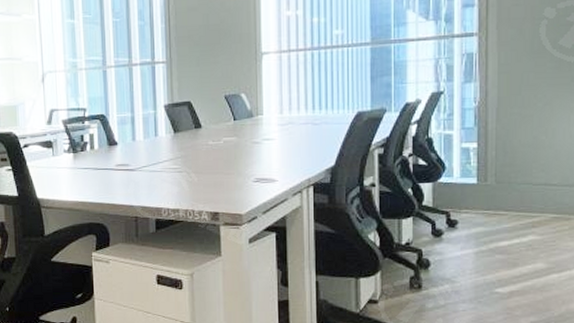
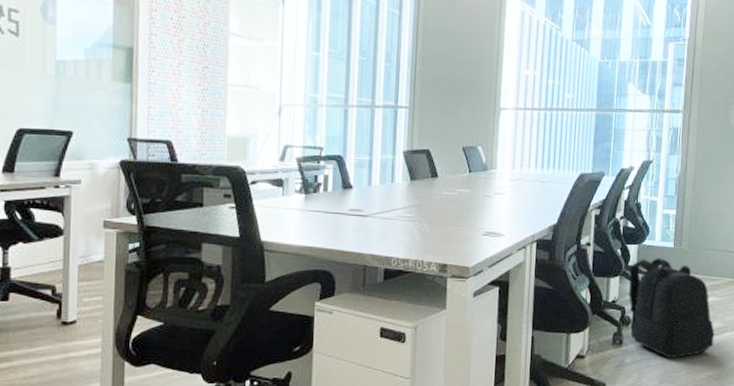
backpack: none [424,195,537,303] -> present [629,258,715,359]

